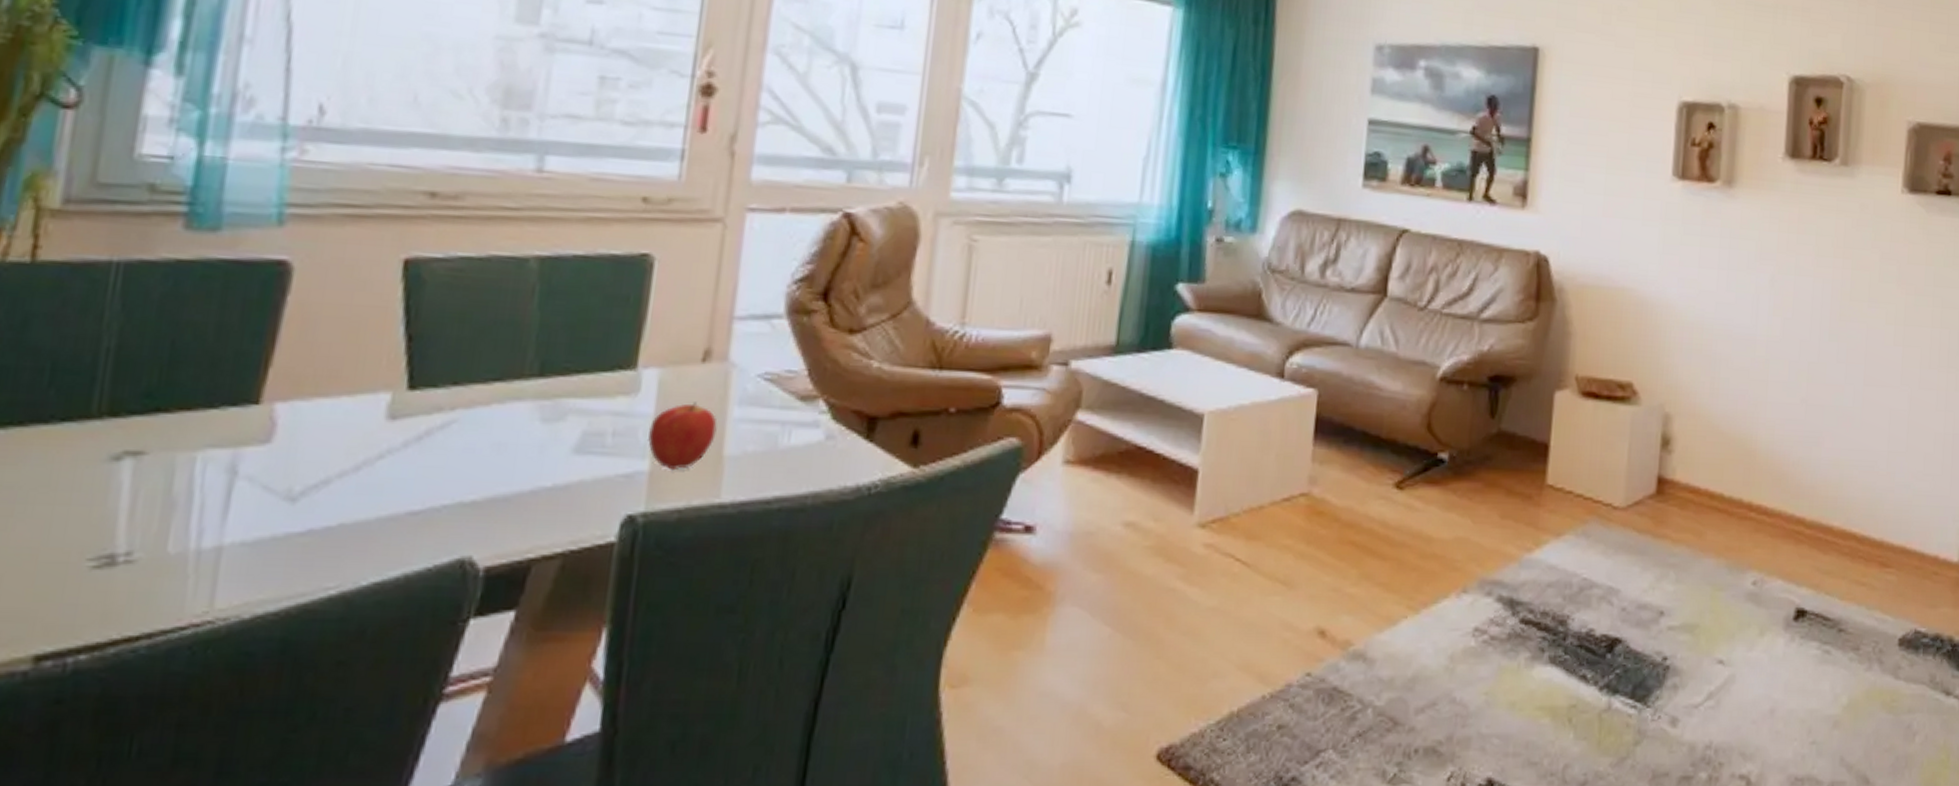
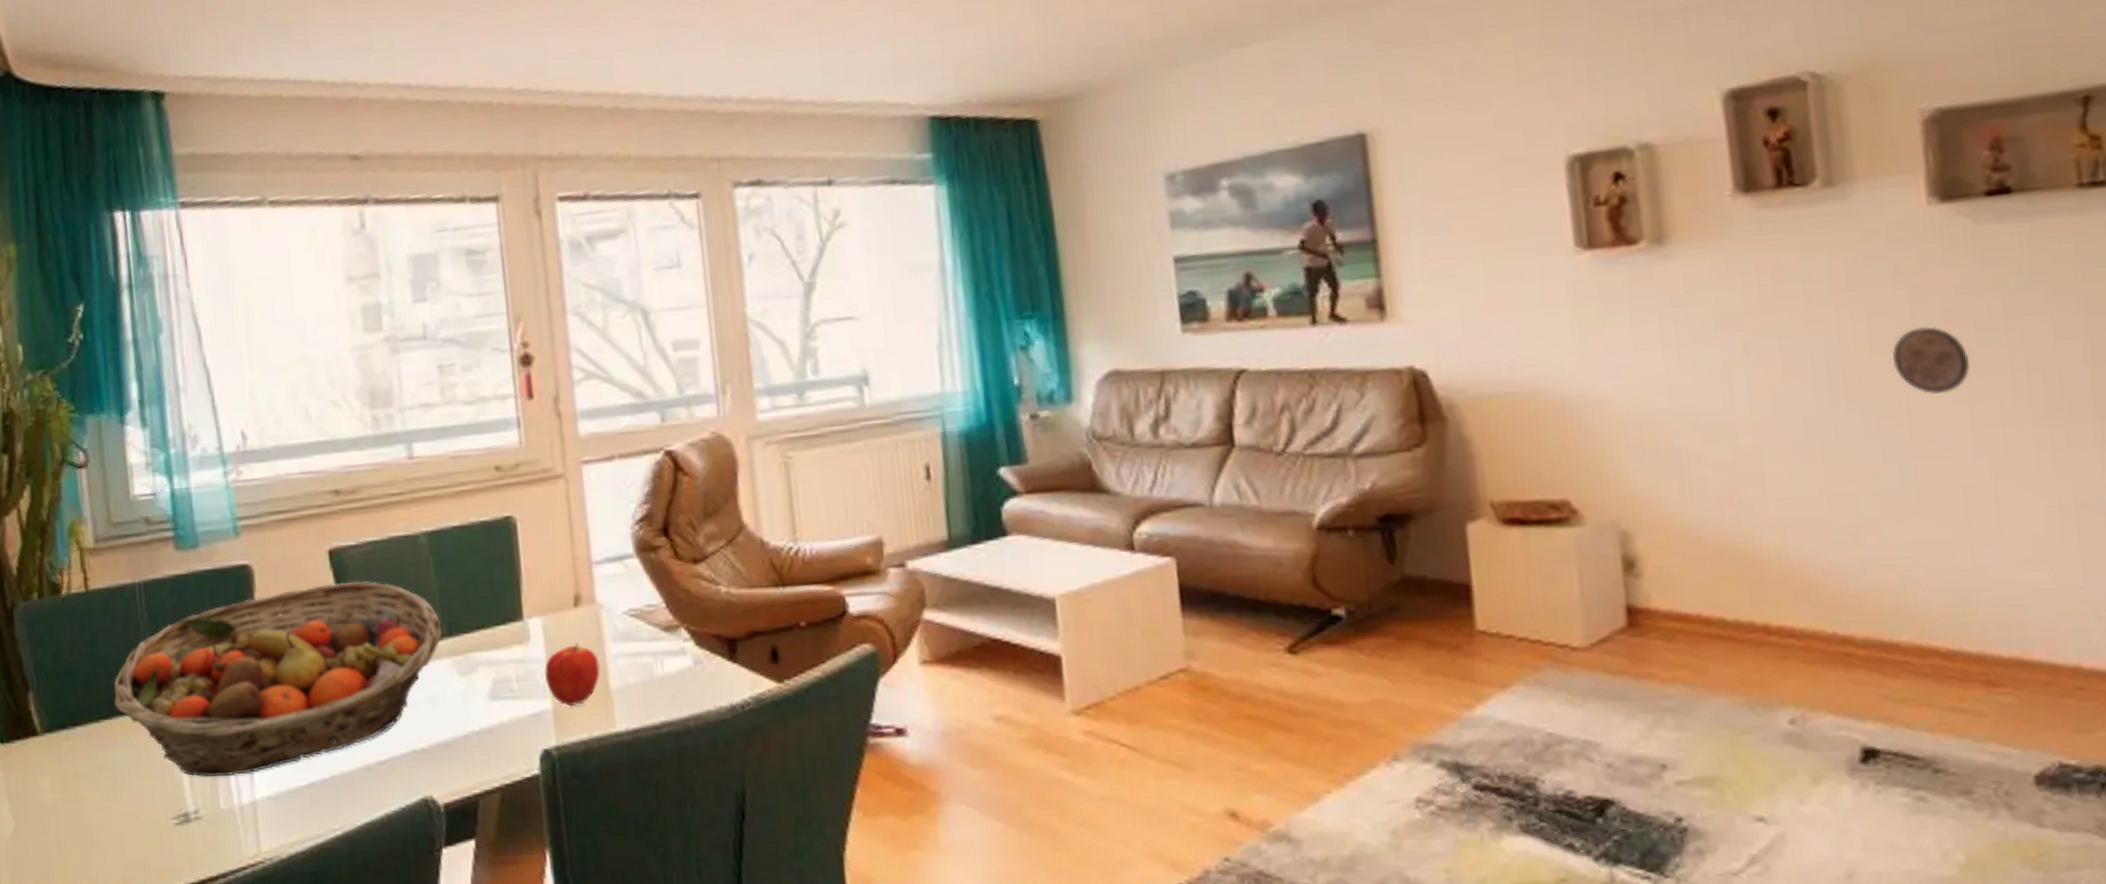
fruit basket: none [36,297,532,514] -> present [113,580,442,778]
decorative medallion: none [1863,284,1908,337] -> present [1892,326,1970,394]

